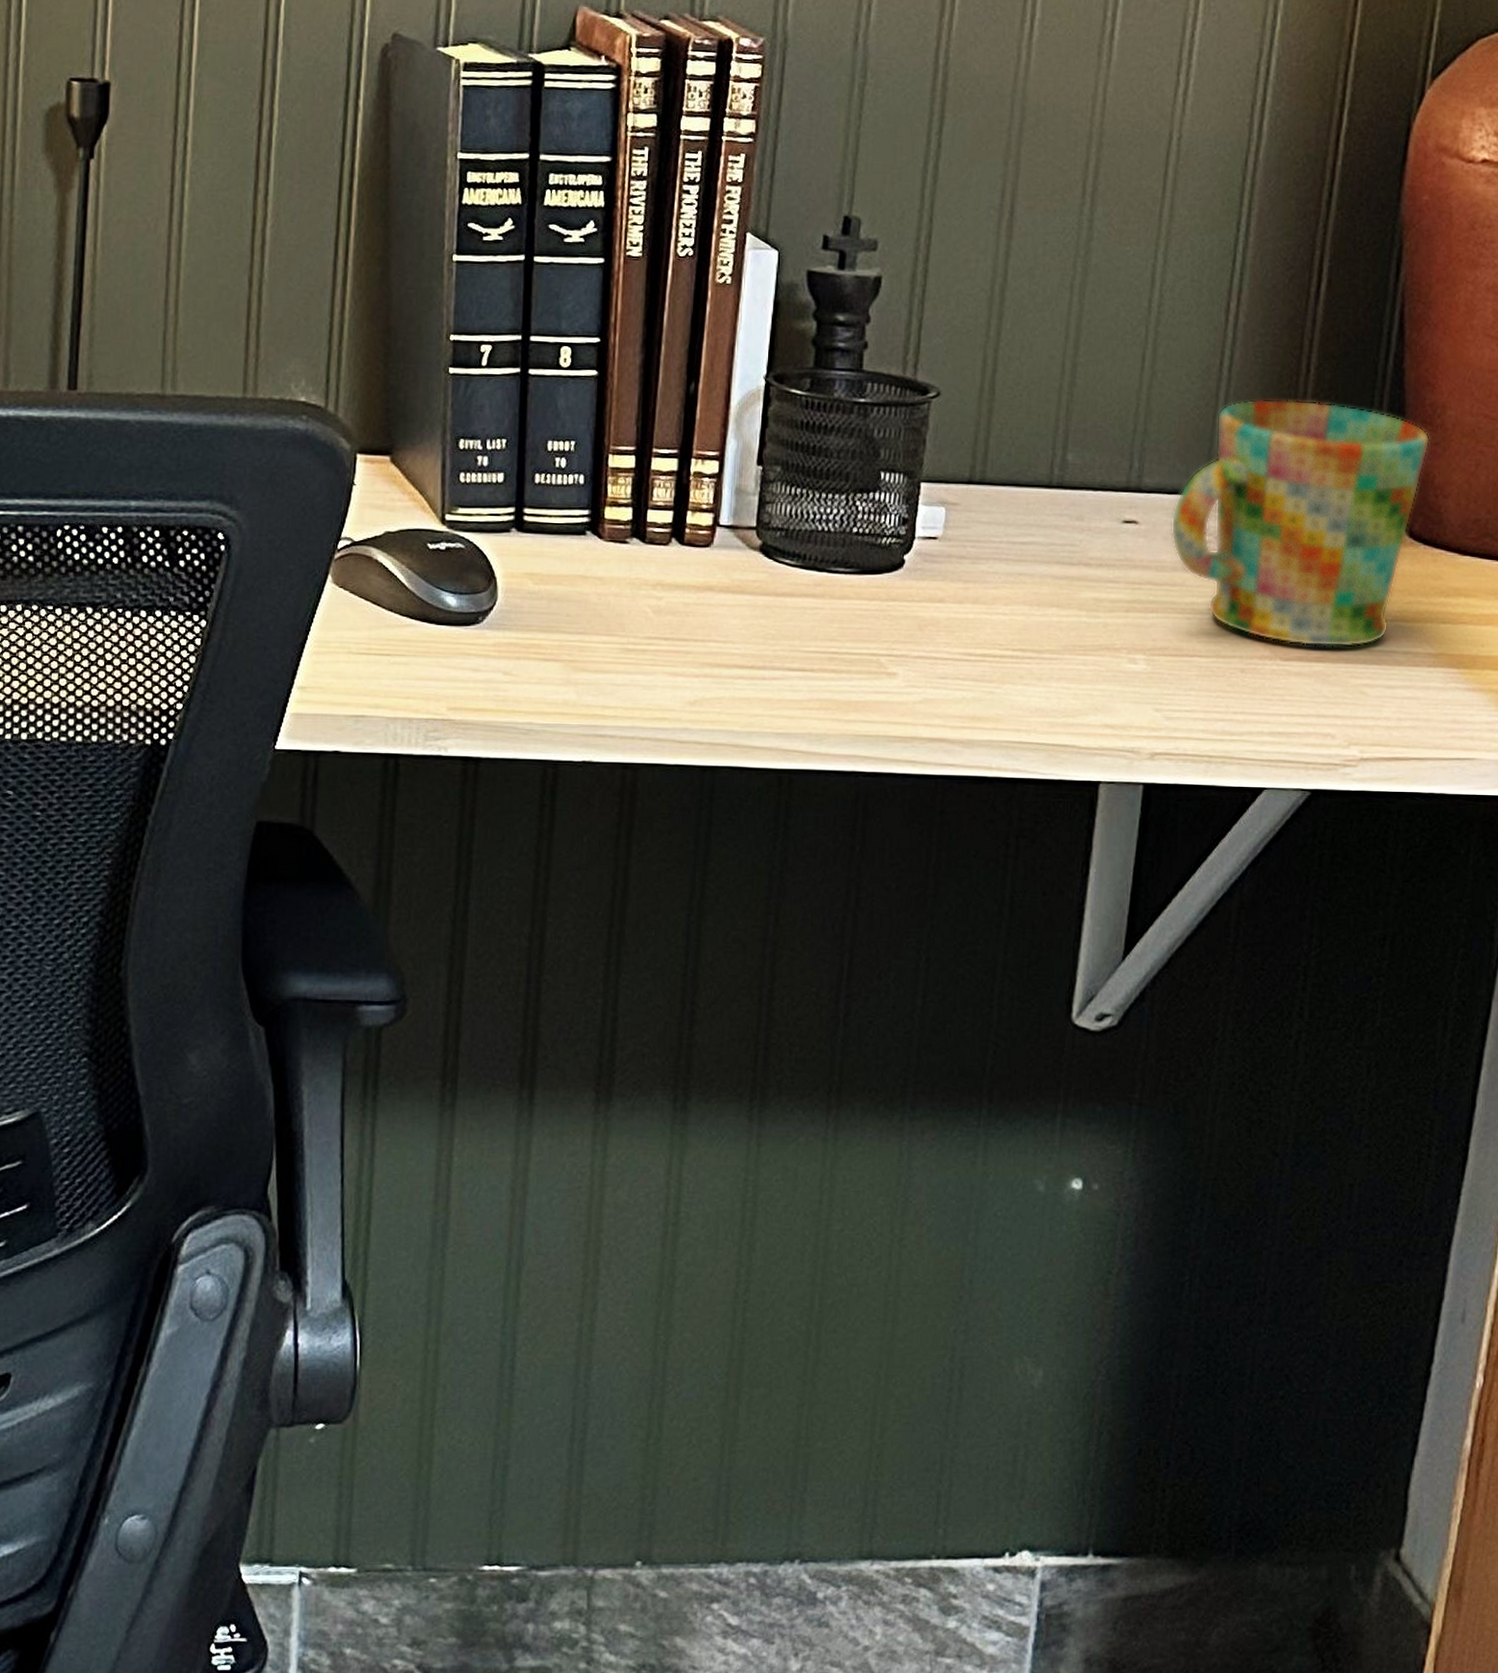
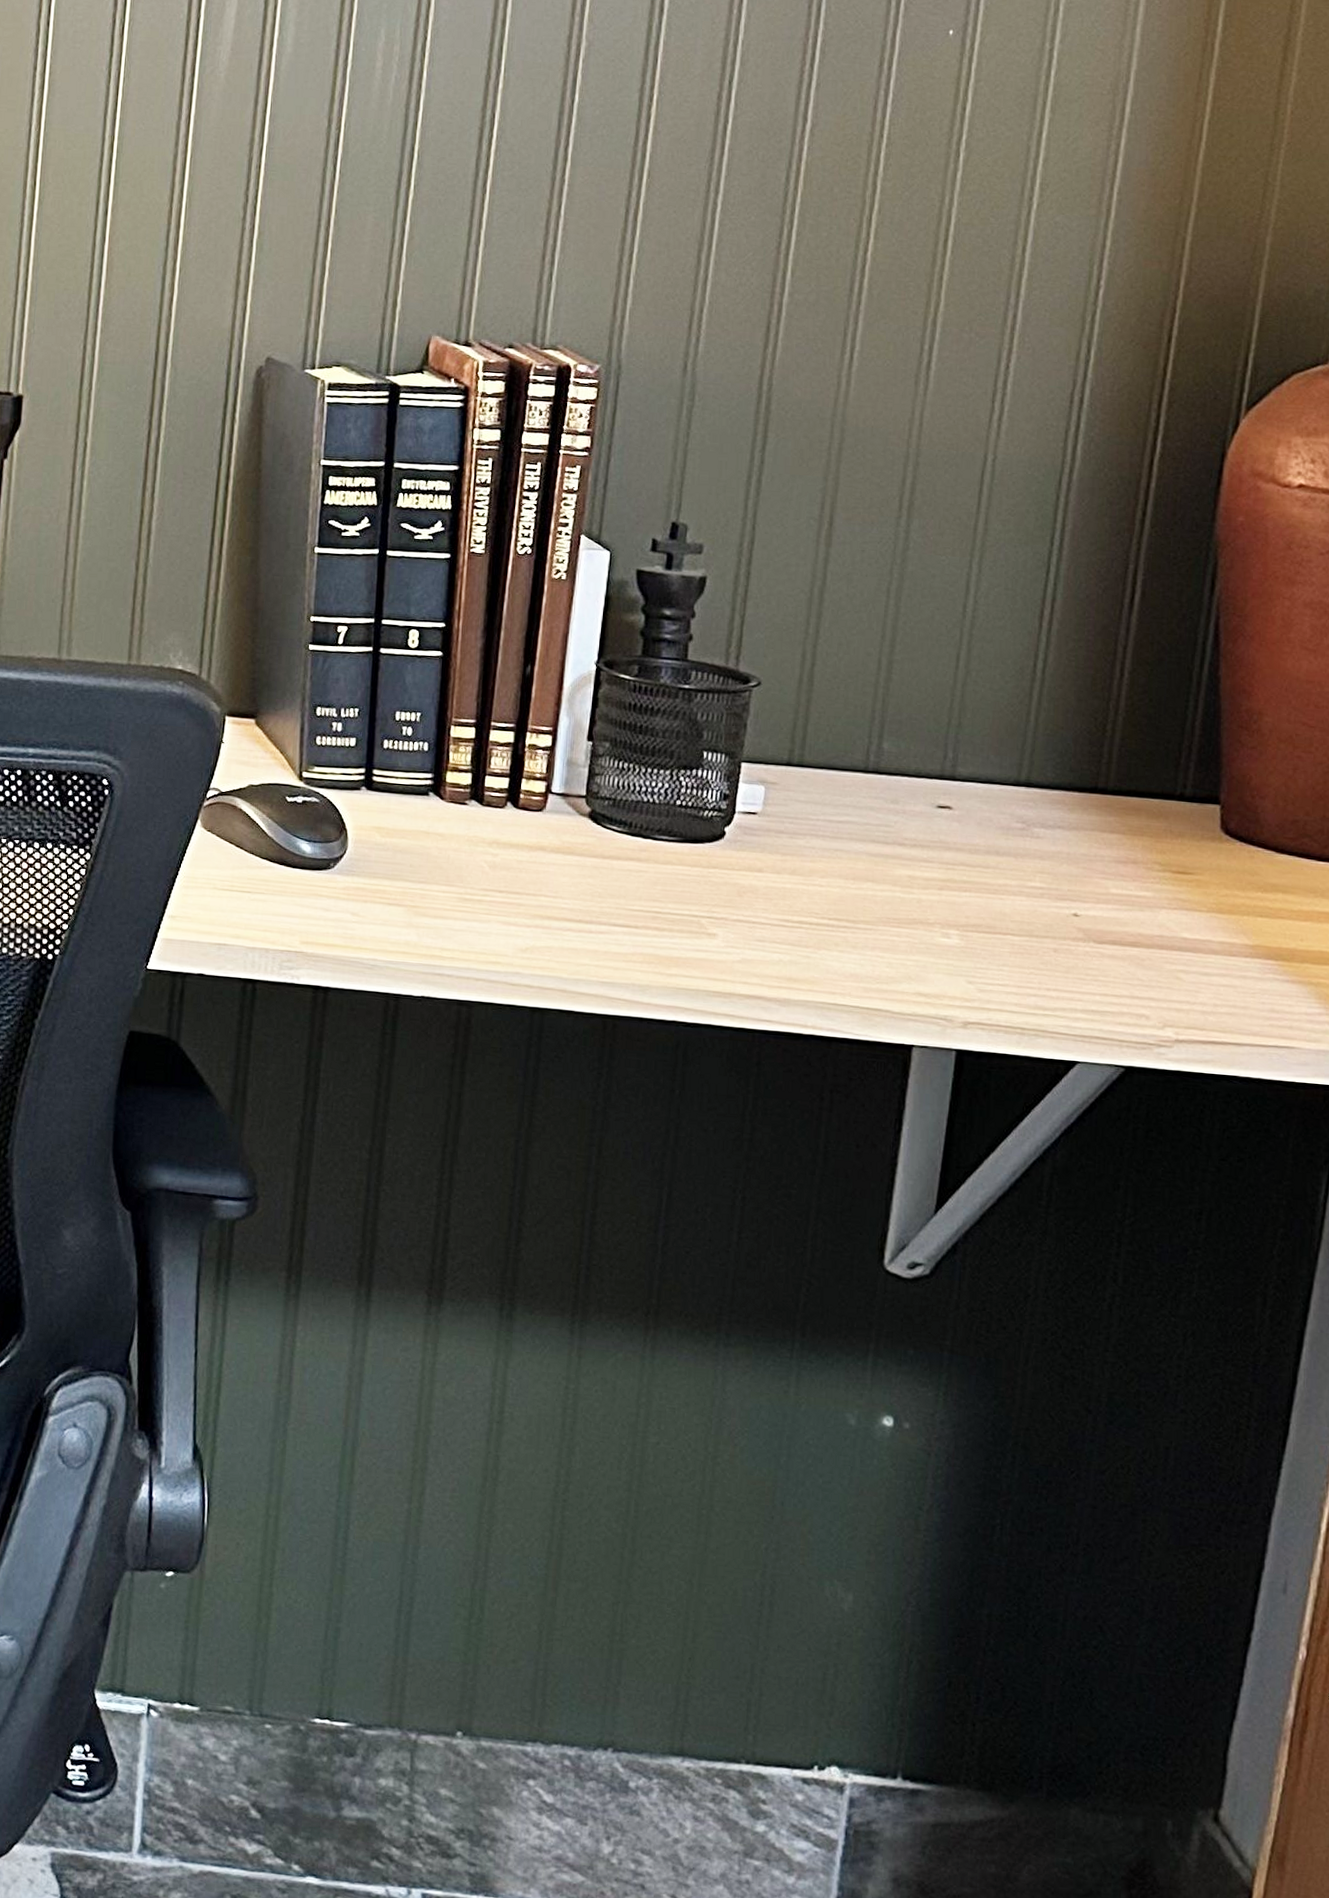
mug: present [1171,399,1430,648] -> none [984,699,1246,935]

